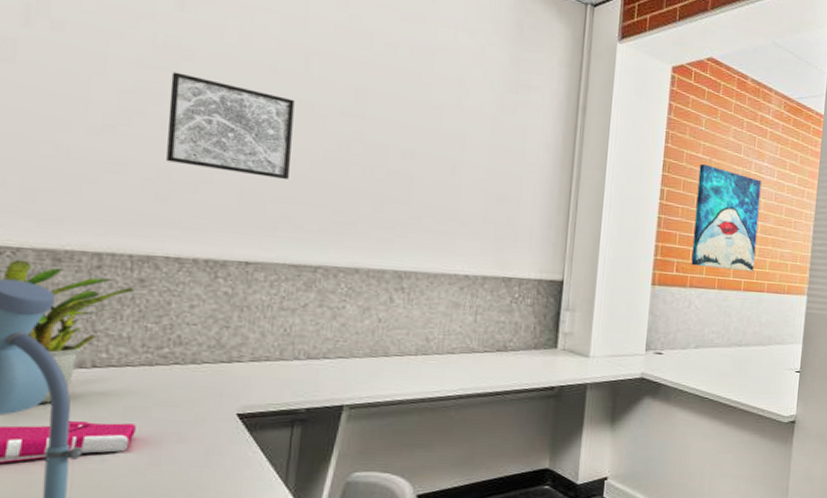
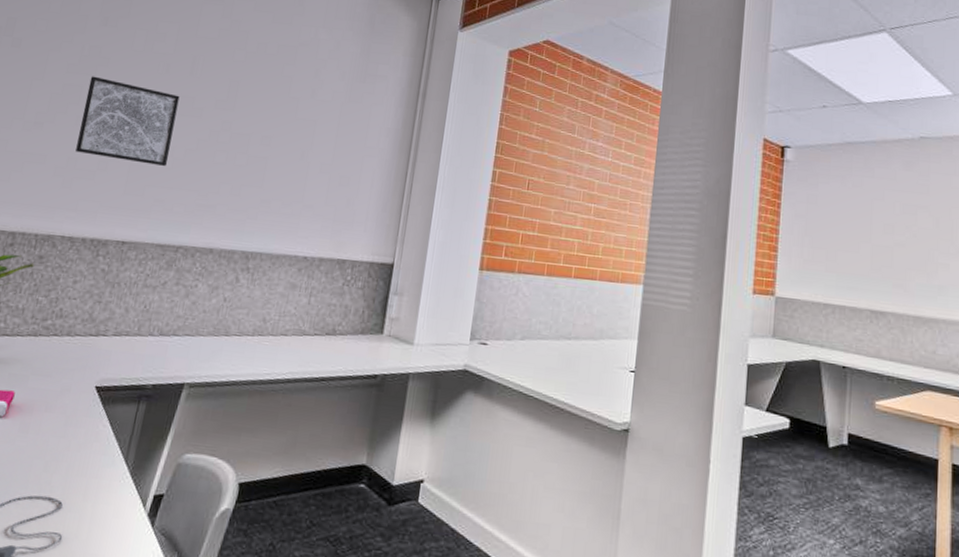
wall art: present [691,163,762,272] -> none [520,144,596,258]

